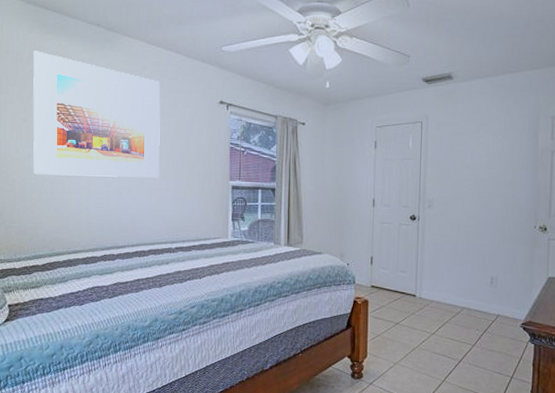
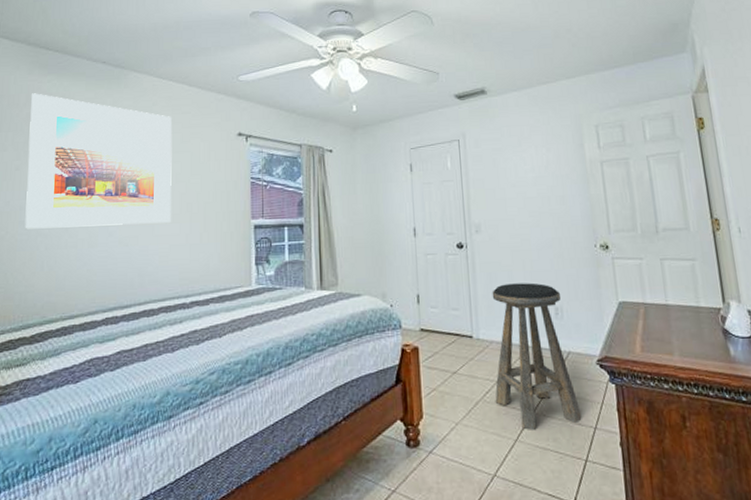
stool: none [429,254,502,374] -> present [492,282,582,430]

